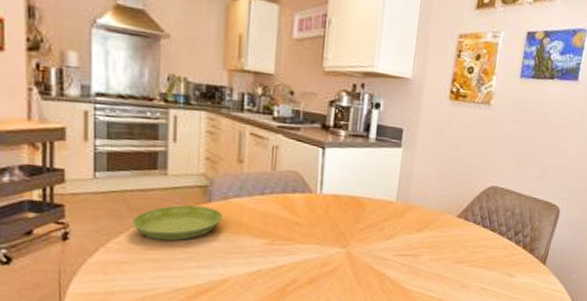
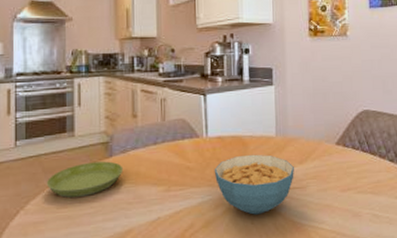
cereal bowl: none [324,216,410,277] -> present [214,154,294,215]

